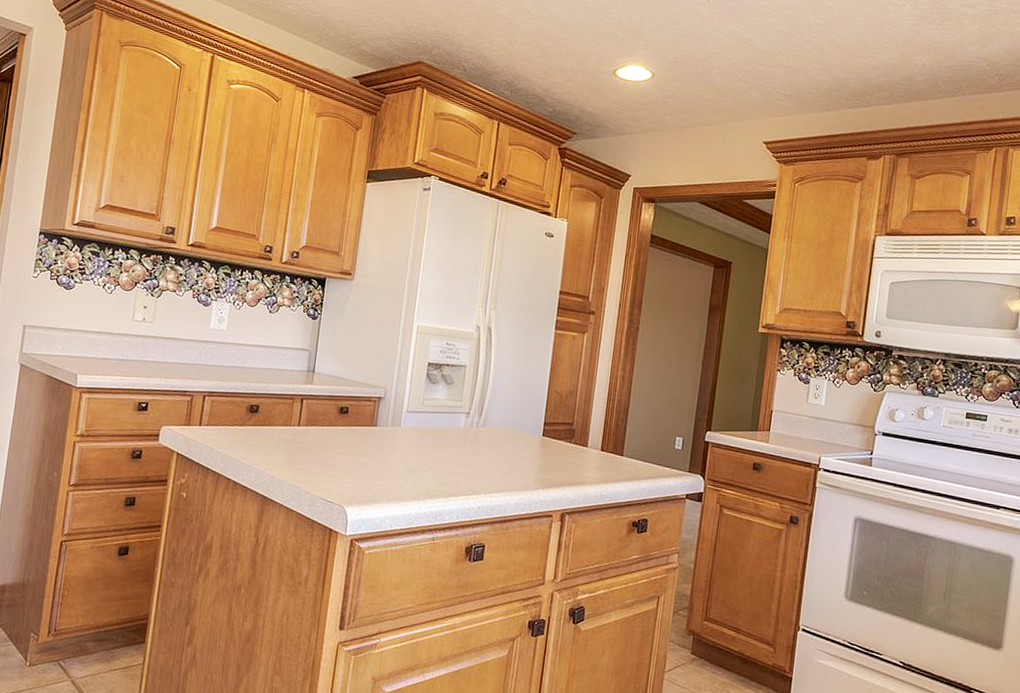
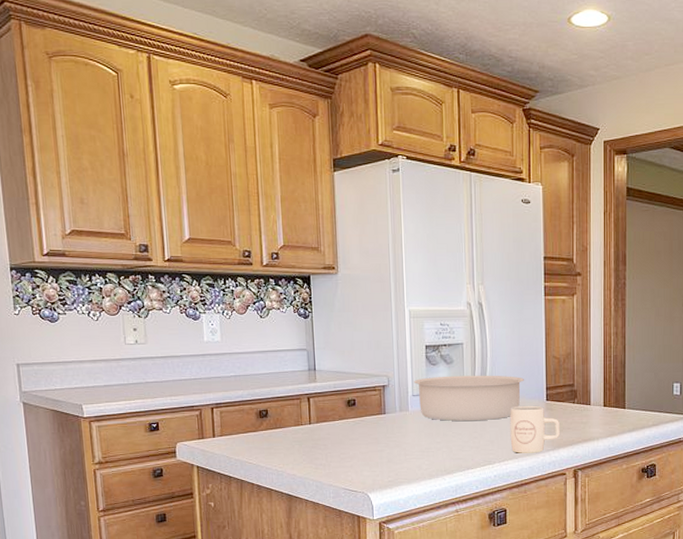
bowl: none [411,395,523,449] -> present [414,375,524,422]
mug: none [499,437,554,490] -> present [510,405,561,454]

